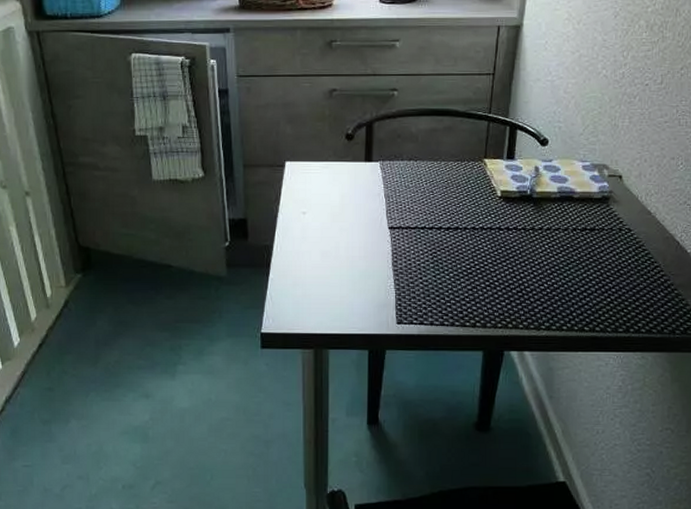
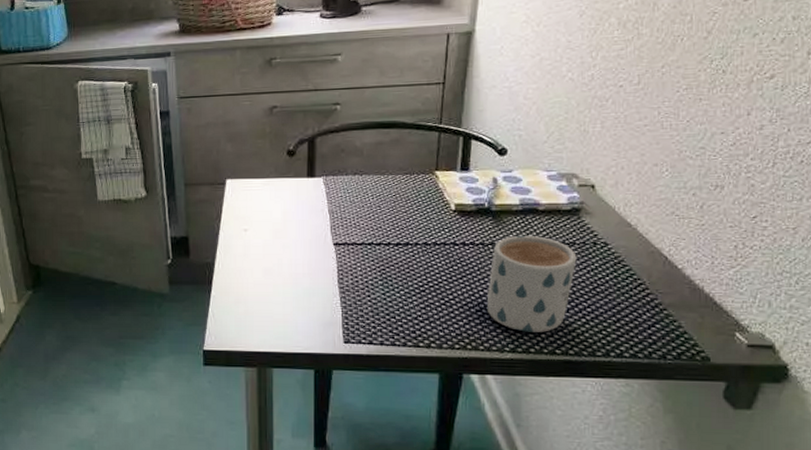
mug: none [526,221,605,311] -> present [486,235,577,332]

